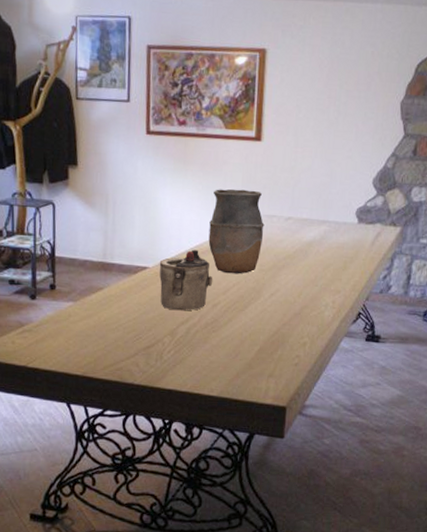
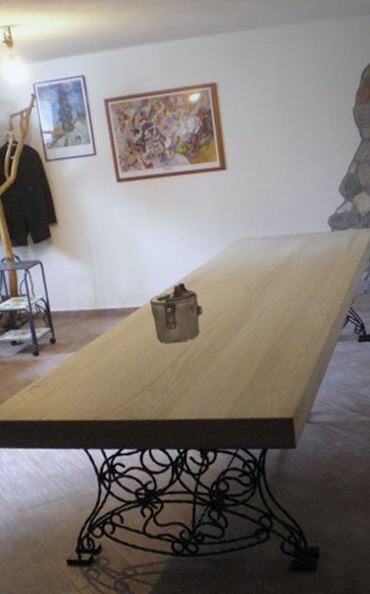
vase: present [208,189,265,274] -> none [189,217,244,301]

